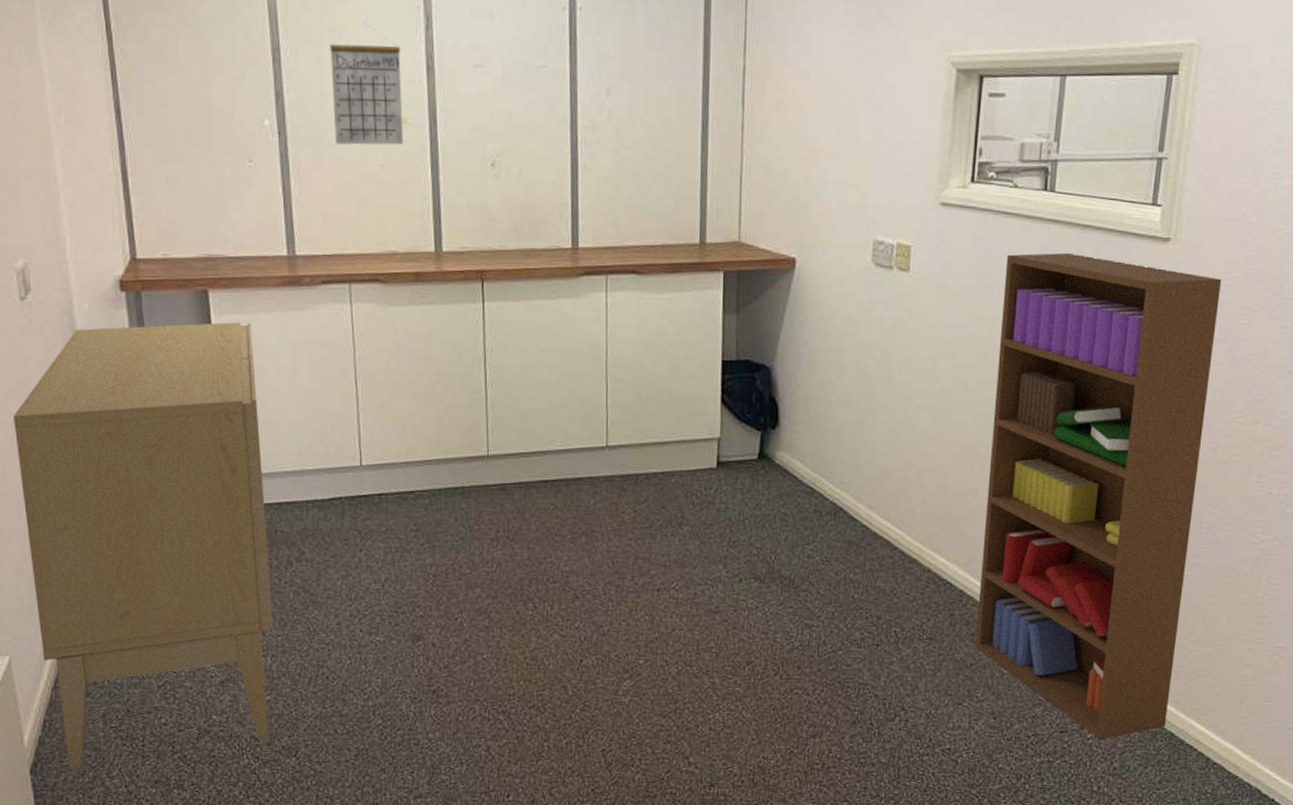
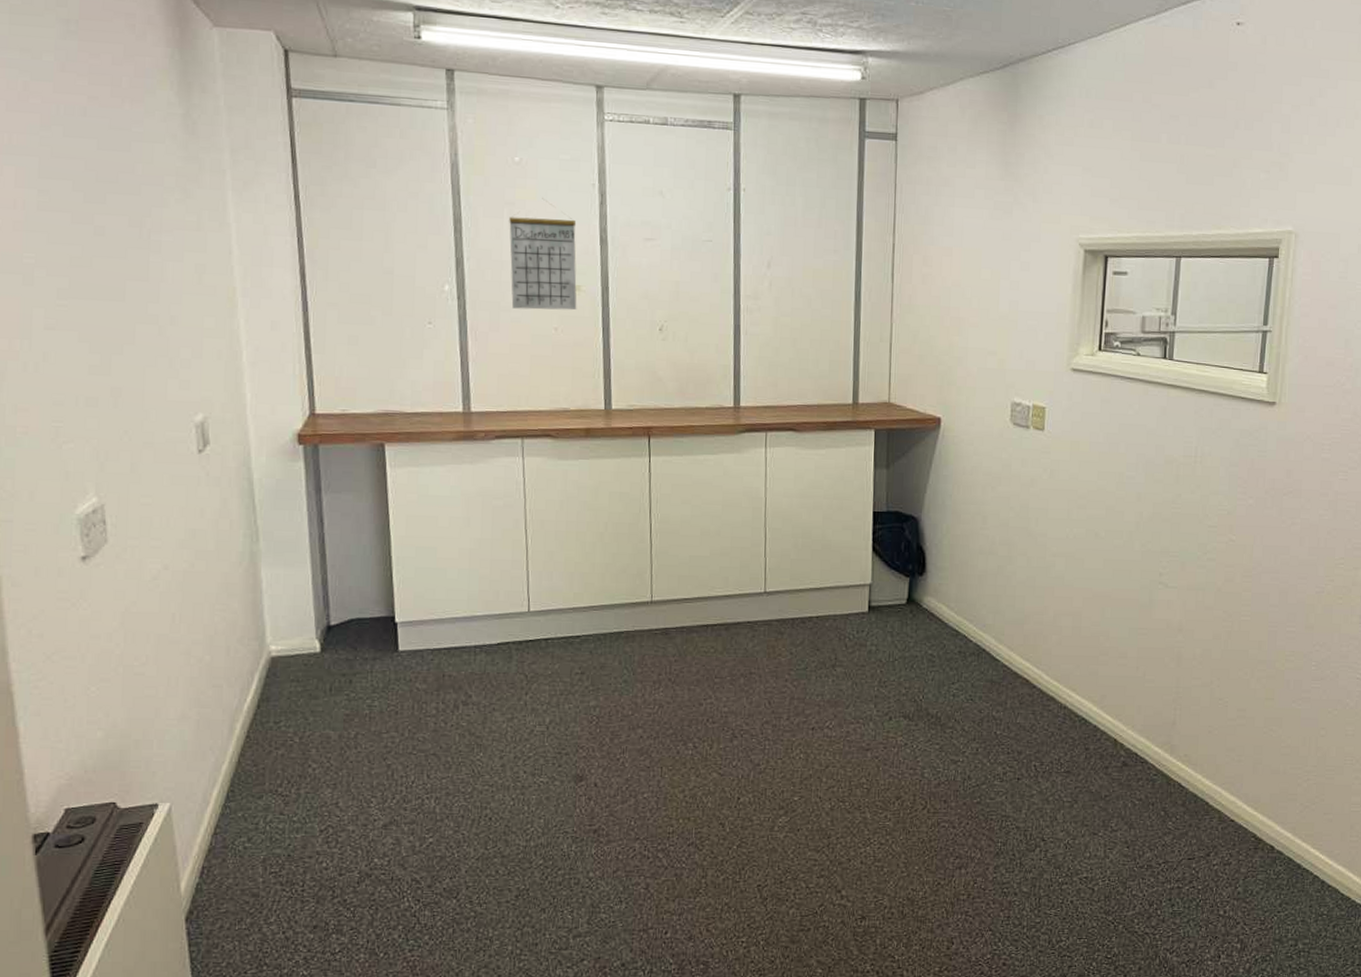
sideboard: present [14,322,274,770] -> none [186,474,439,916]
bookshelf: present [975,252,1222,740] -> none [1109,414,1322,866]

